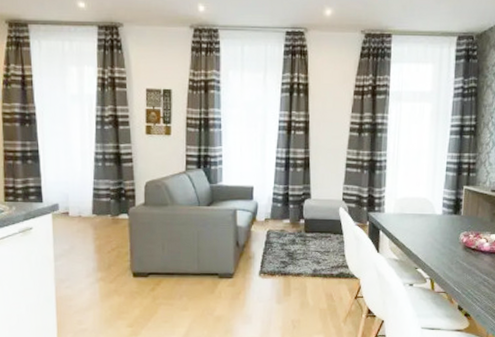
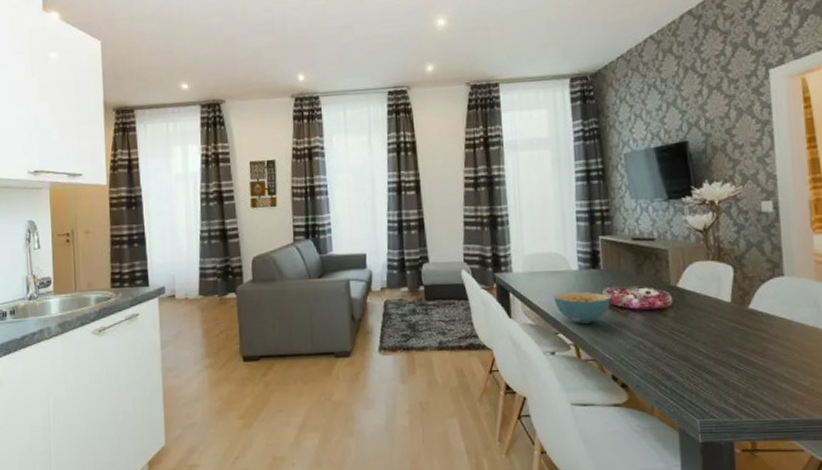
cereal bowl: none [417,233,466,261] -> present [553,291,610,324]

